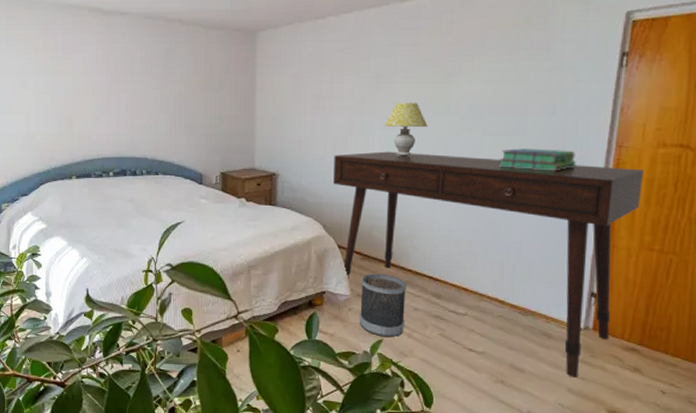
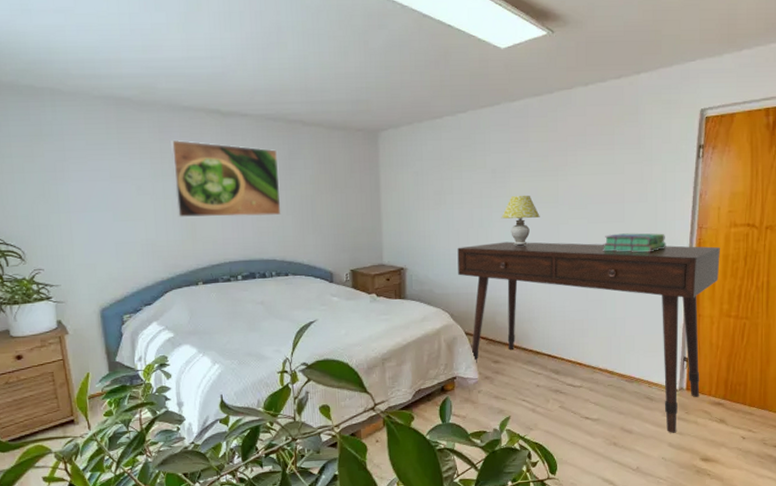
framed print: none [54,36,155,114] -> present [171,139,281,217]
wastebasket: present [359,273,407,337] -> none [488,355,529,414]

